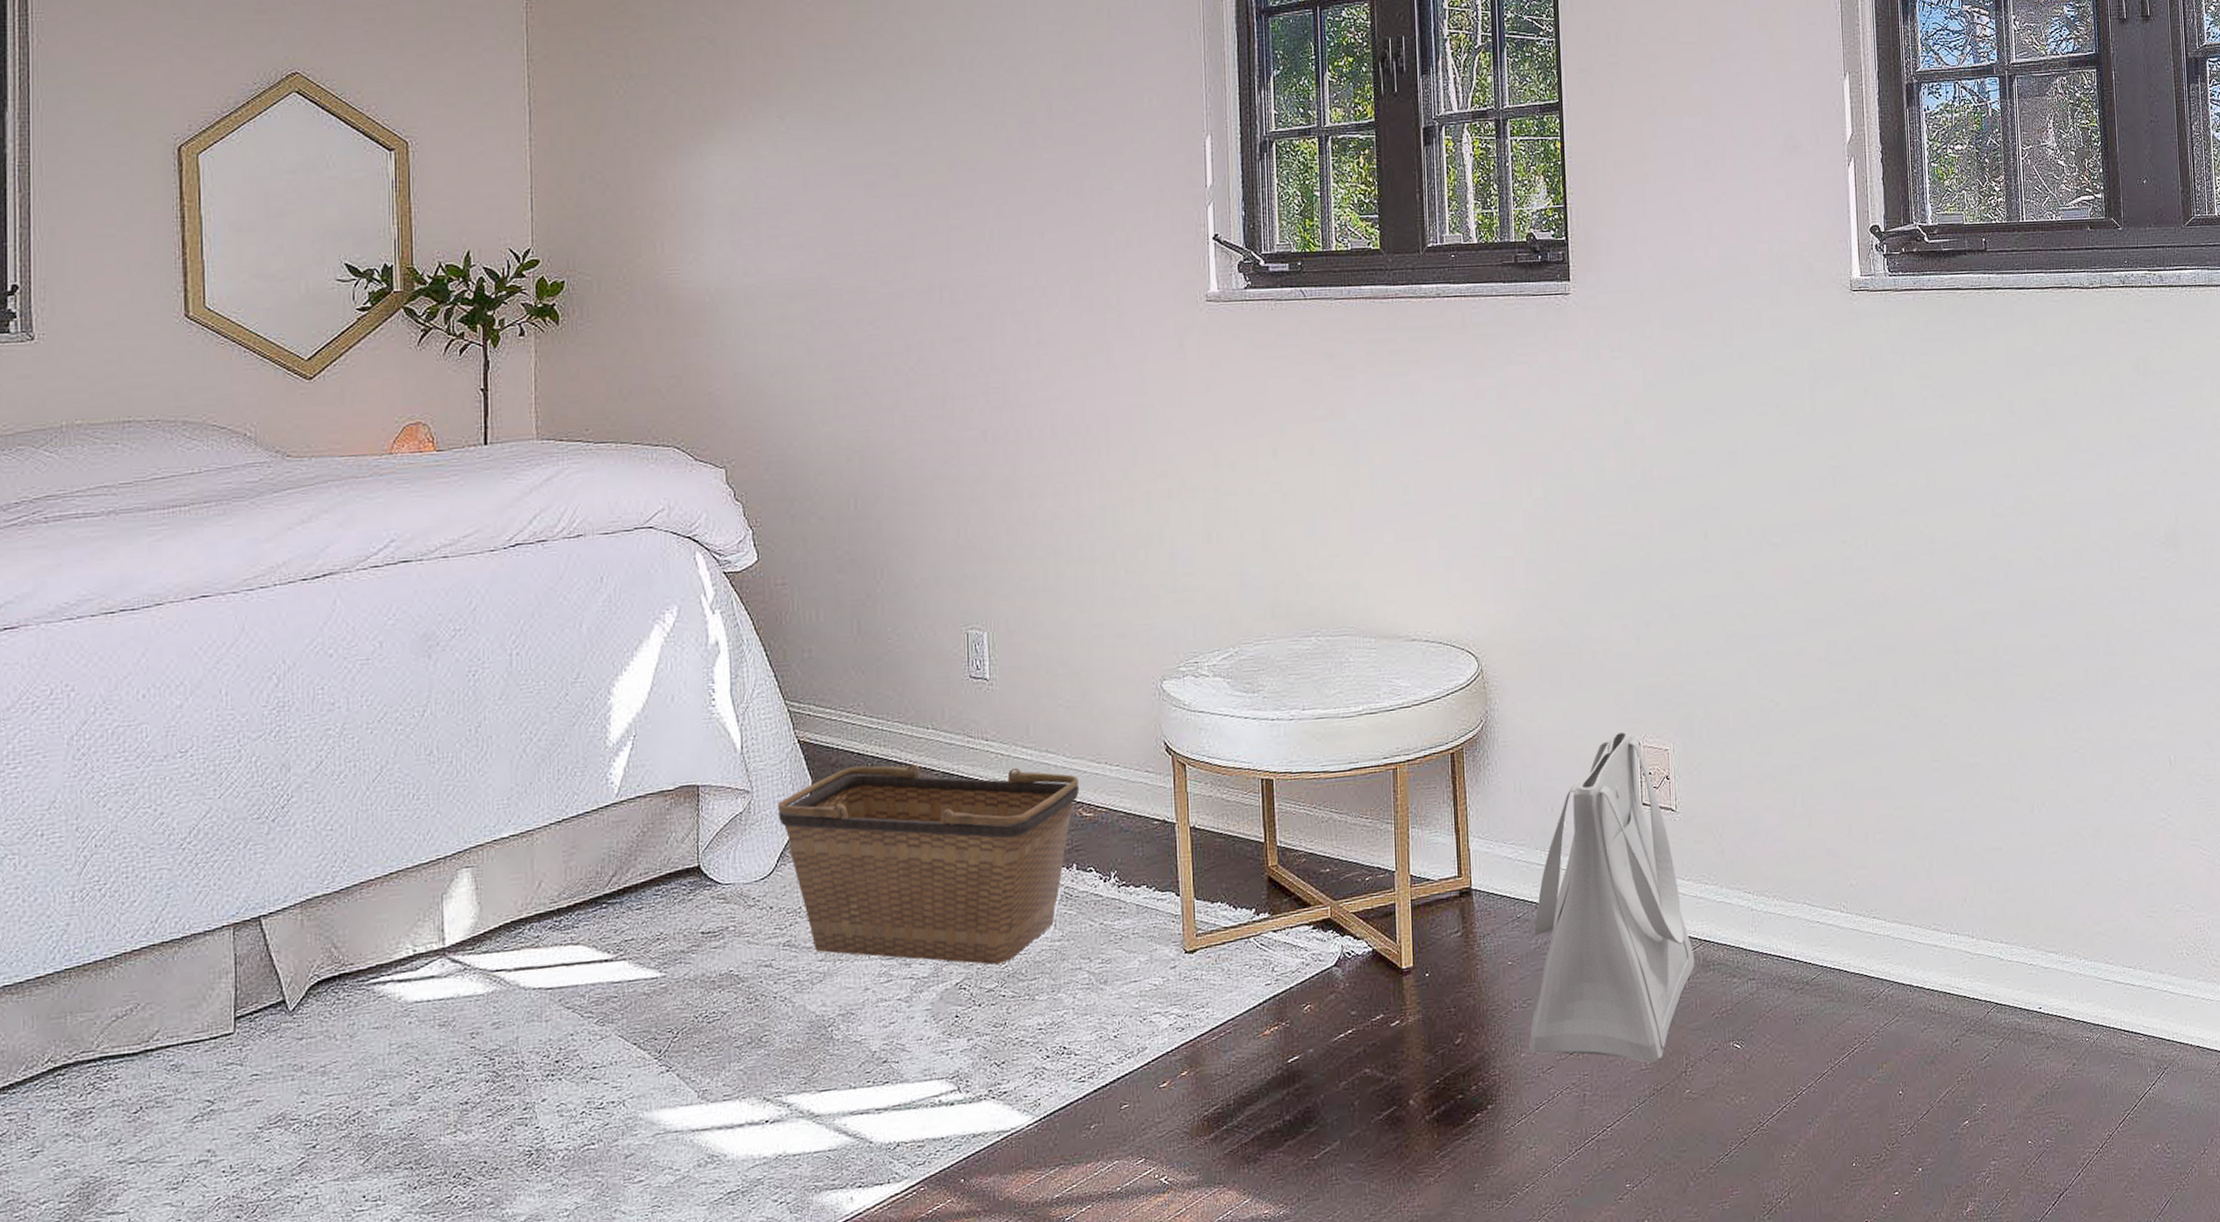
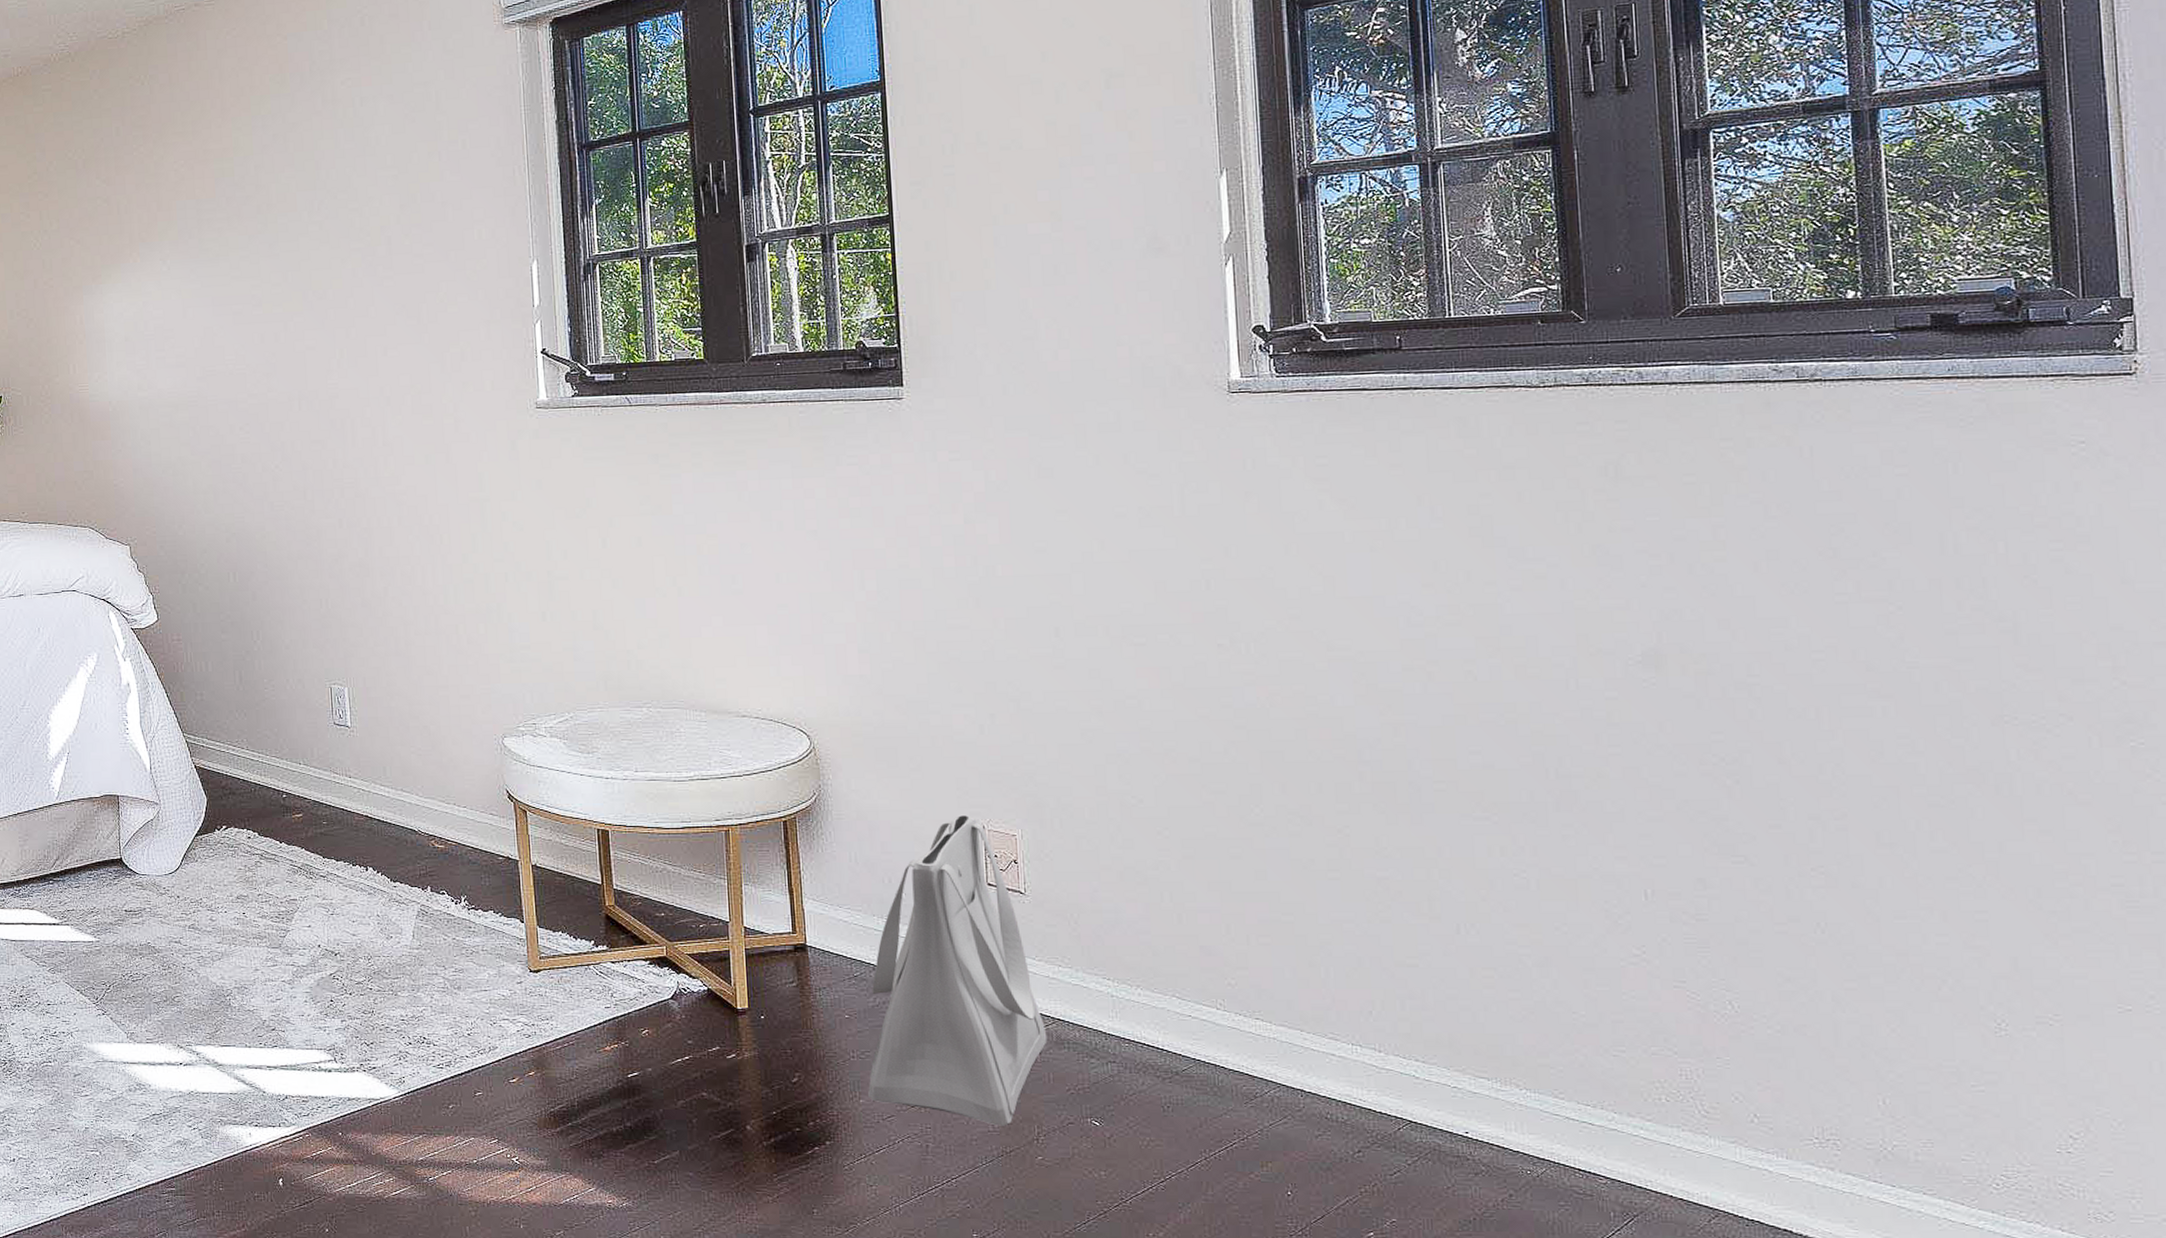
bicycle basket: present [777,763,1079,965] -> none [180,790,431,962]

